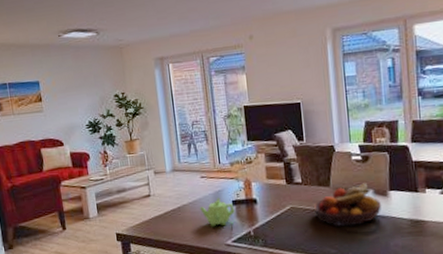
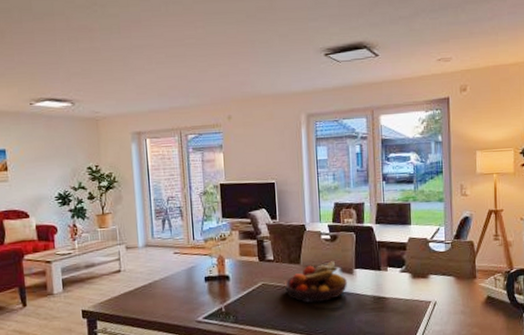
teapot: present [200,197,235,227] -> none [172,273,207,304]

